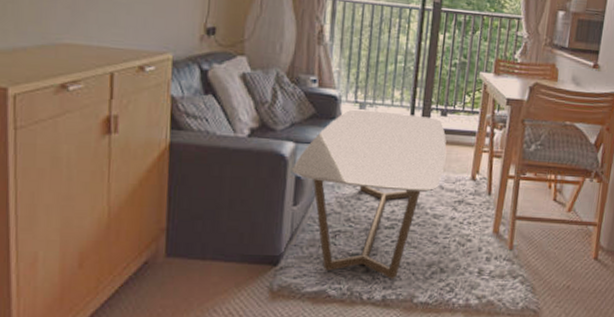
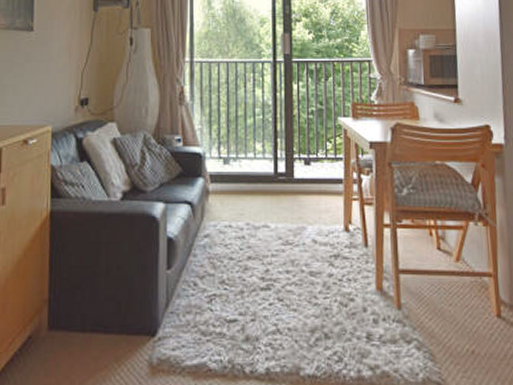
coffee table: present [292,109,447,279] -> none [164,165,315,348]

